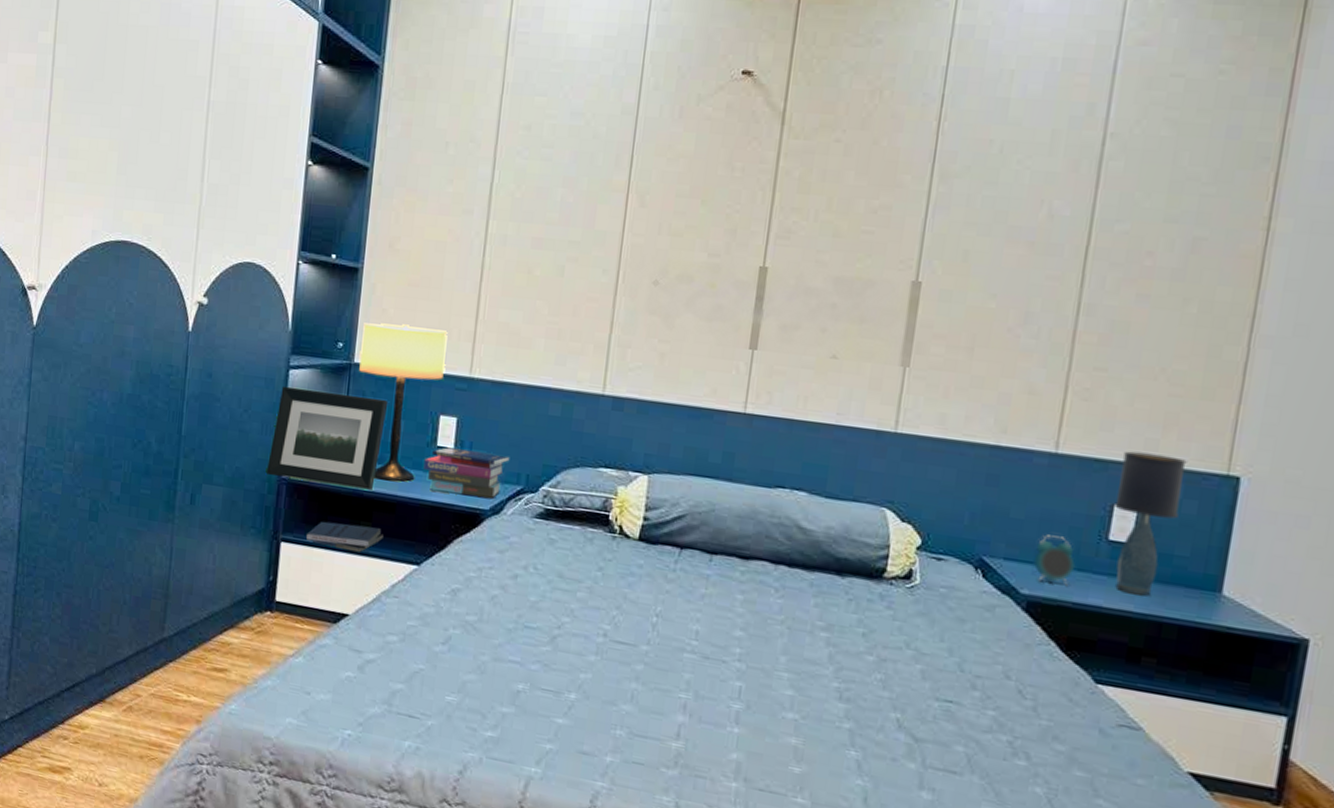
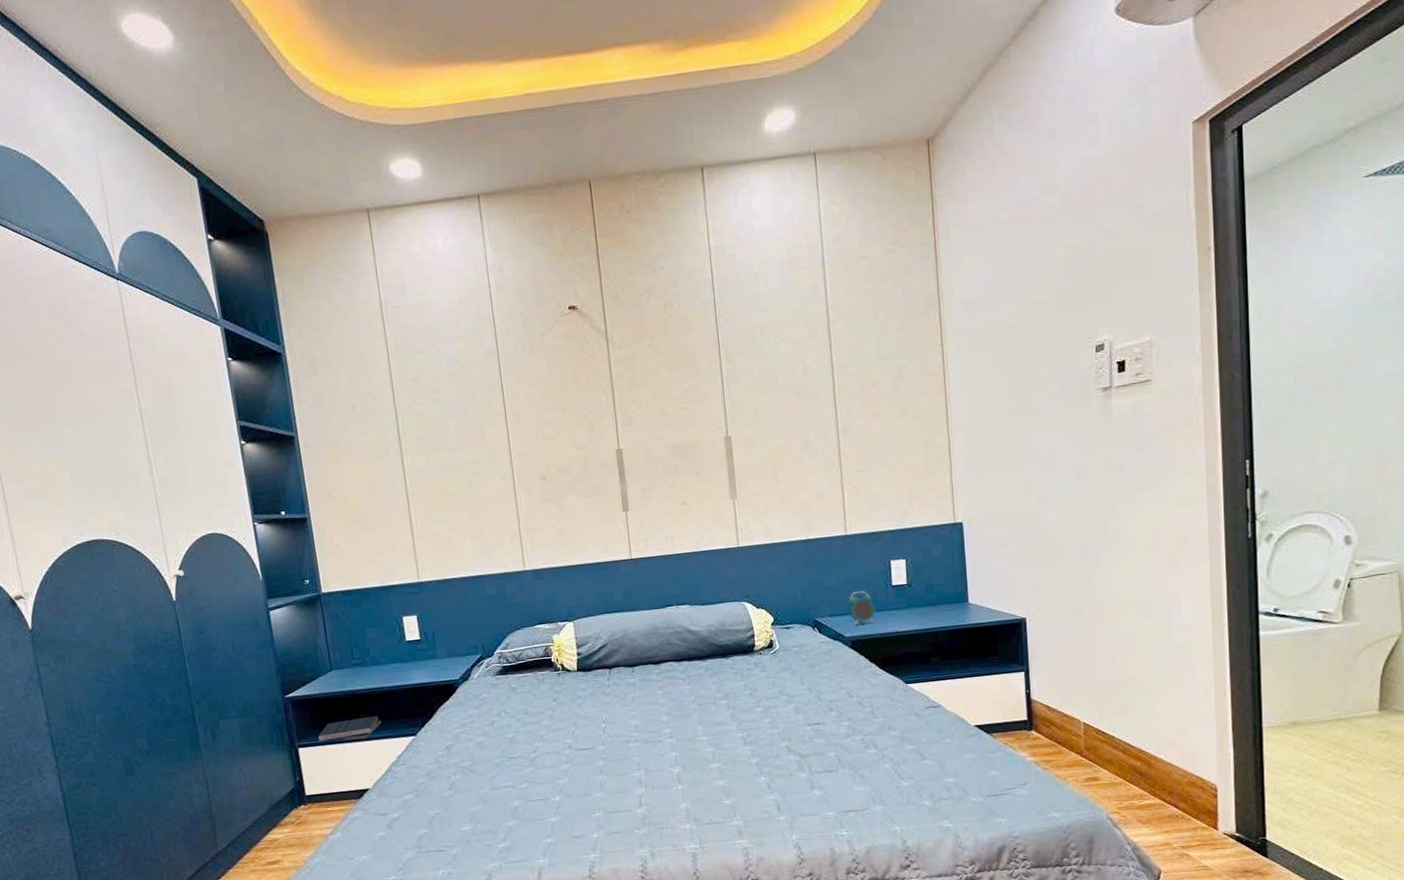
picture frame: present [267,386,389,490] -> none [267,615,364,699]
table lamp: present [359,323,446,482] -> none [322,552,398,679]
books: present [423,447,510,498] -> none [399,634,466,676]
table lamp: present [1114,451,1187,596] -> none [888,519,931,618]

